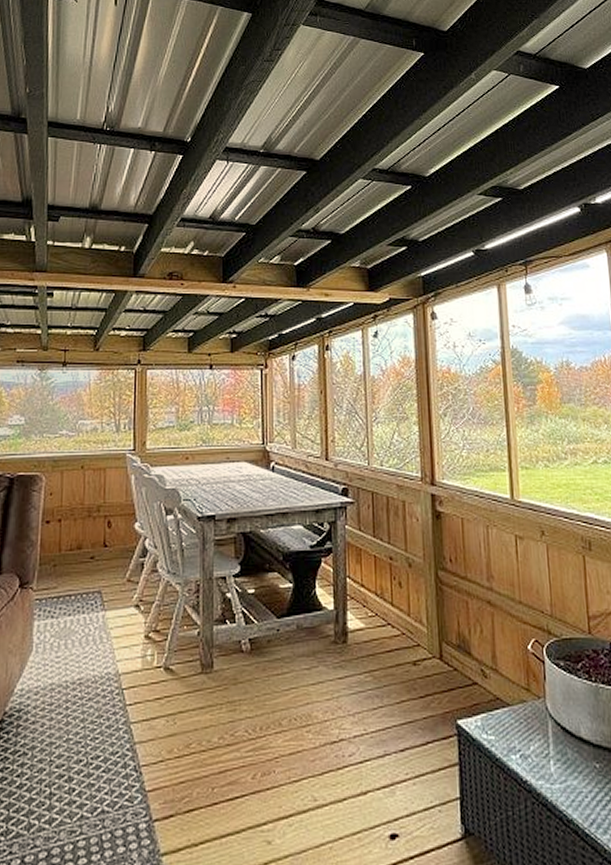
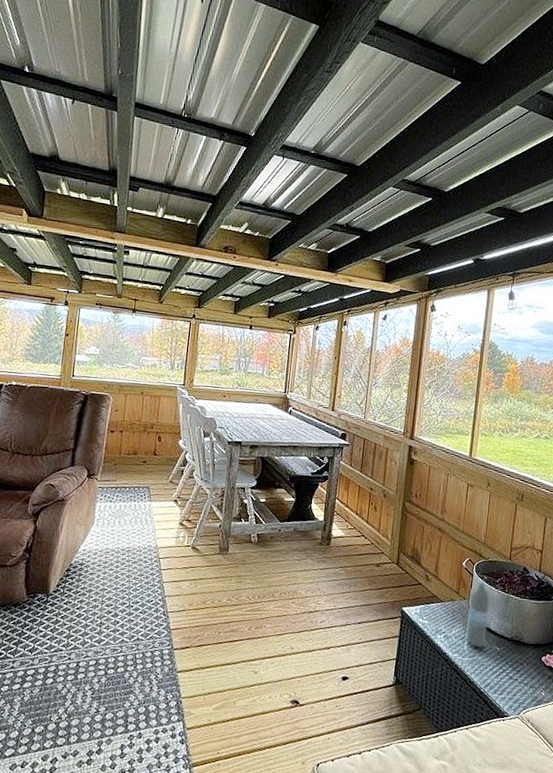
water bottle: none [545,667,578,768] -> present [466,579,490,648]

